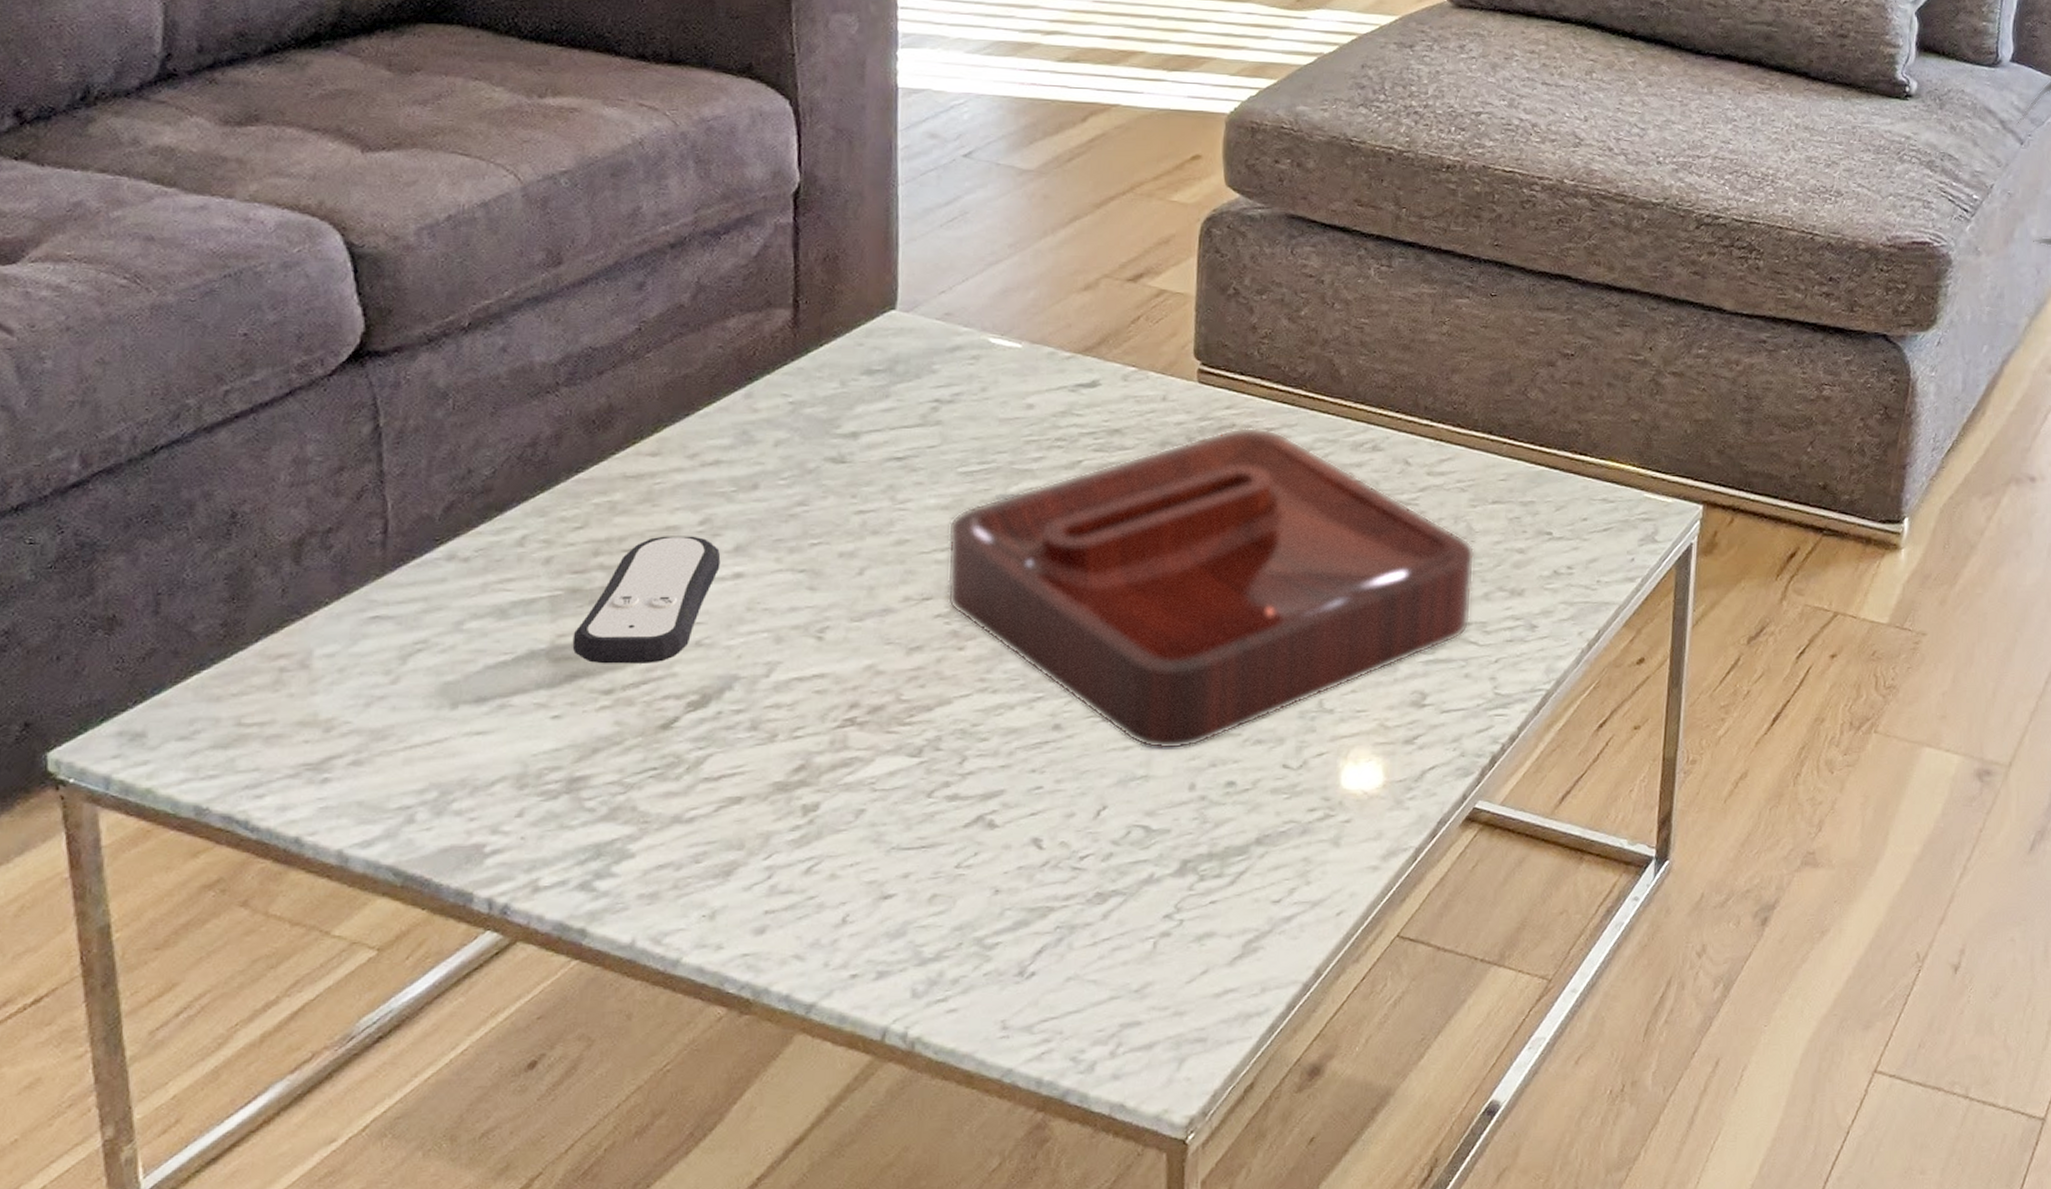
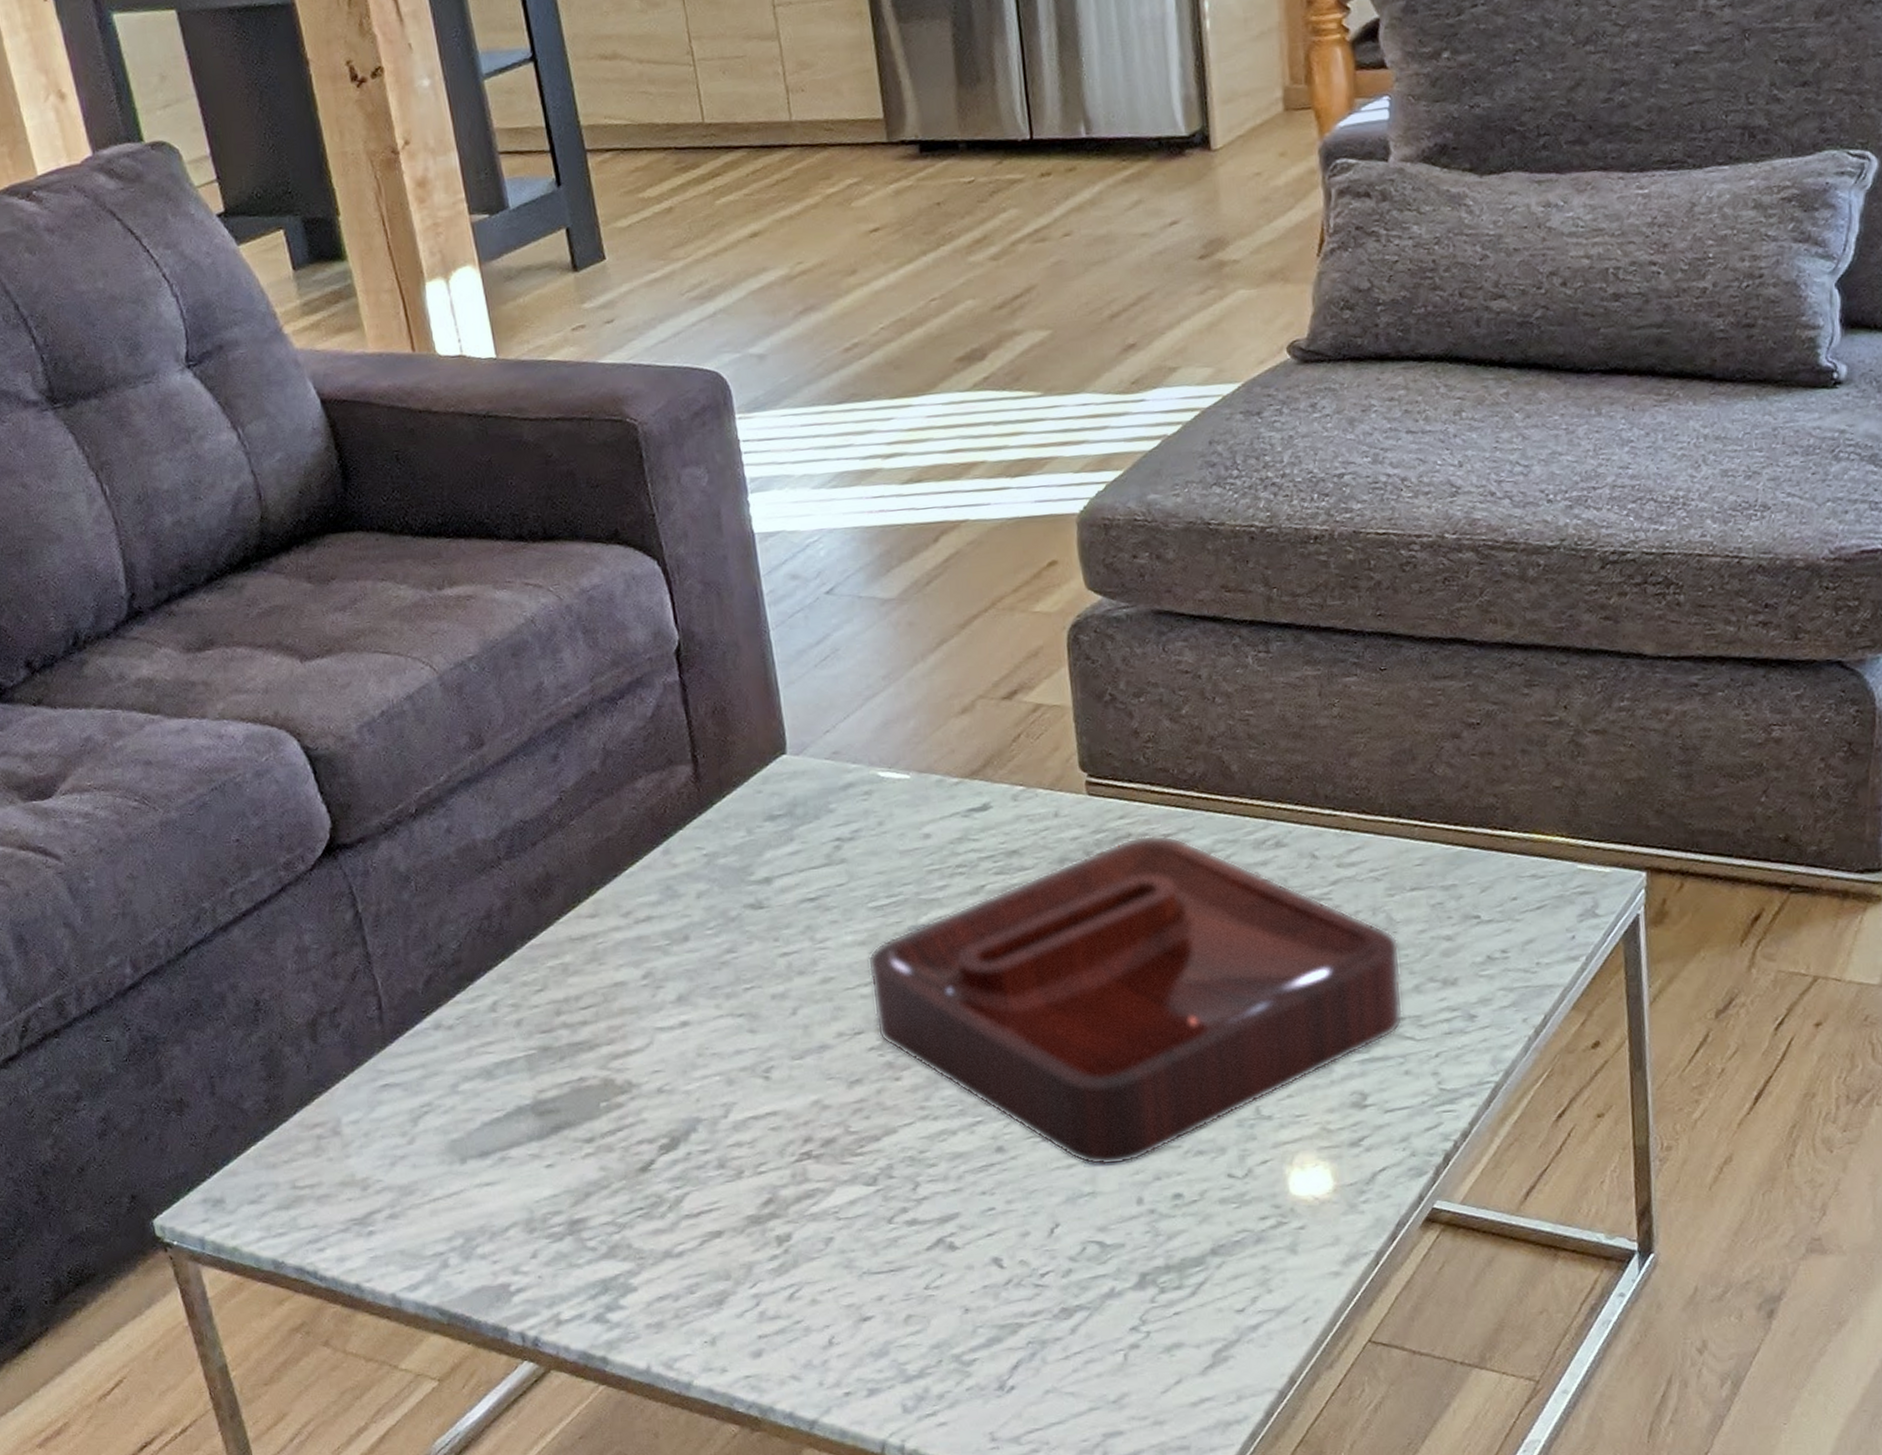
remote control: present [572,536,721,664] -> none [551,989,668,1115]

